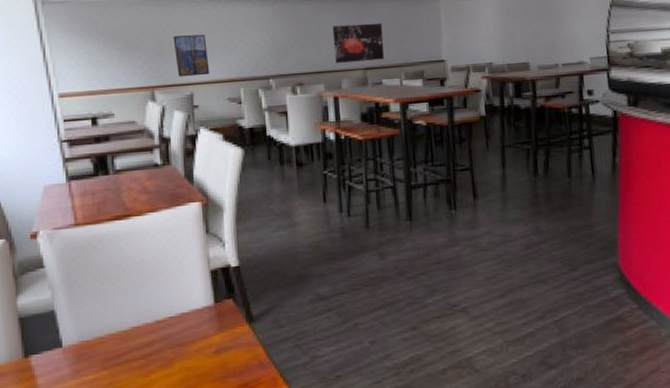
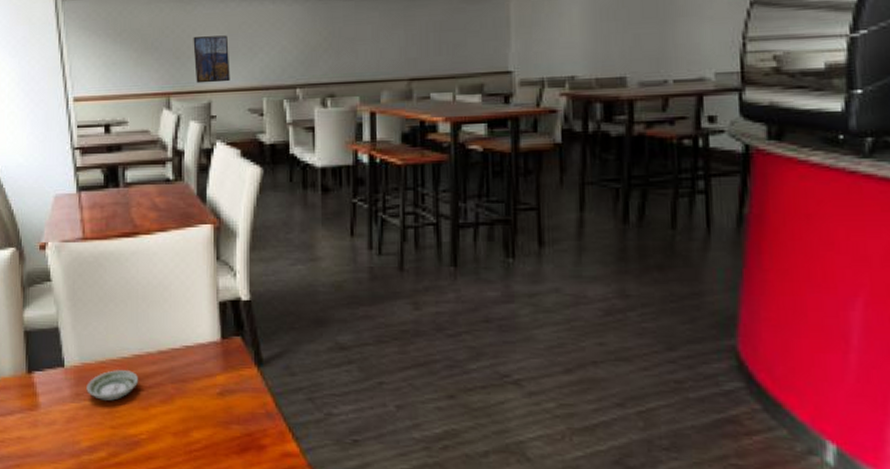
saucer: none [86,342,138,374] -> present [86,370,139,401]
wall art: present [332,23,384,64] -> none [373,24,435,73]

